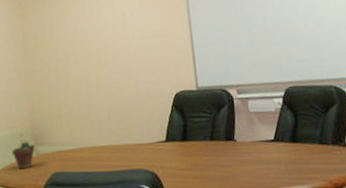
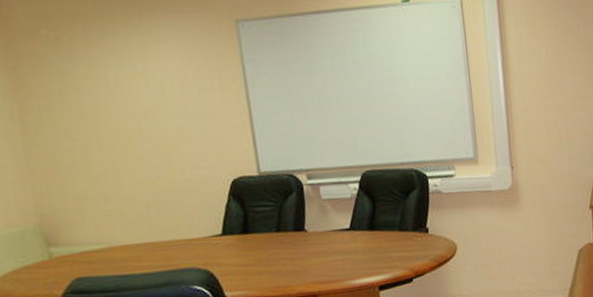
succulent plant: present [11,133,35,168] -> none [12,233,47,276]

